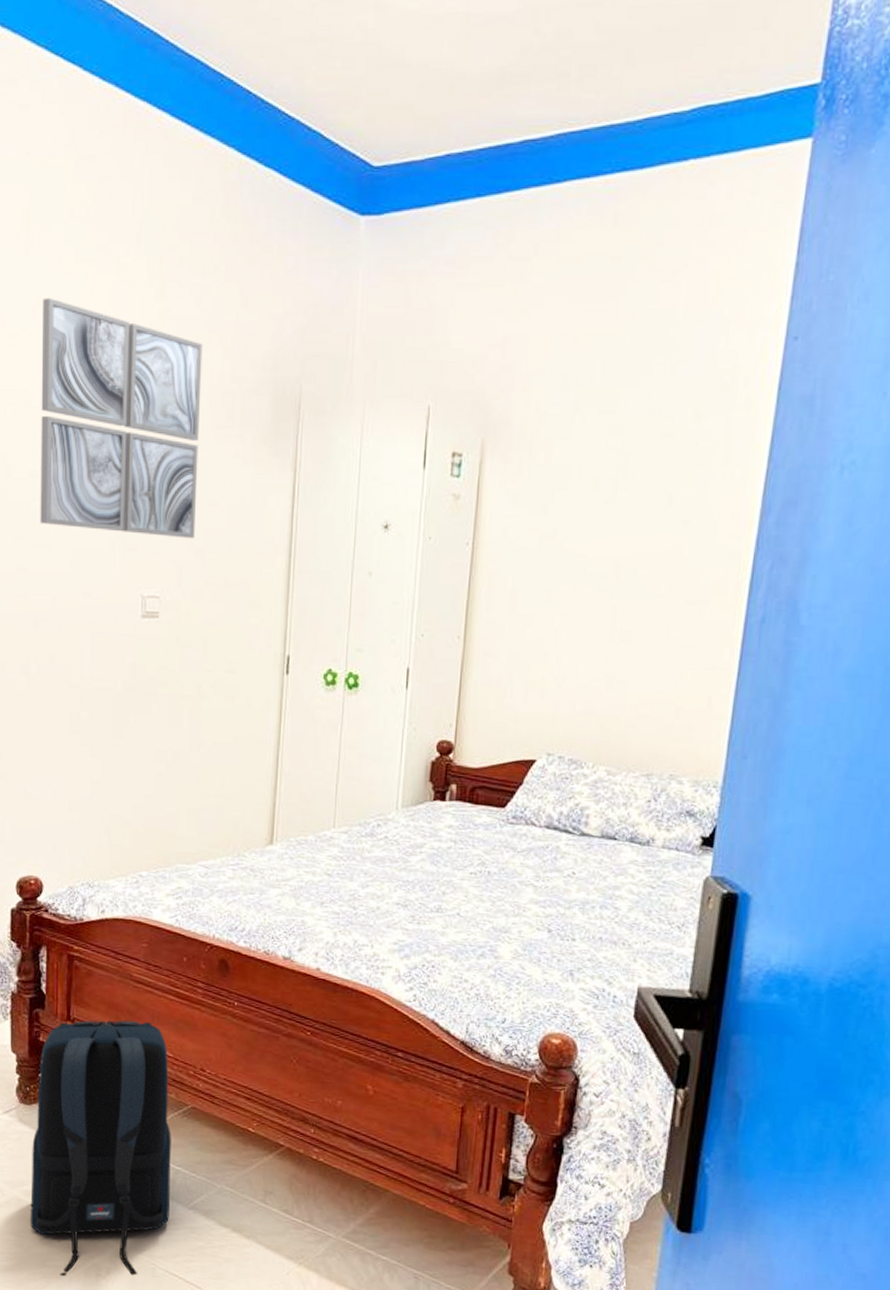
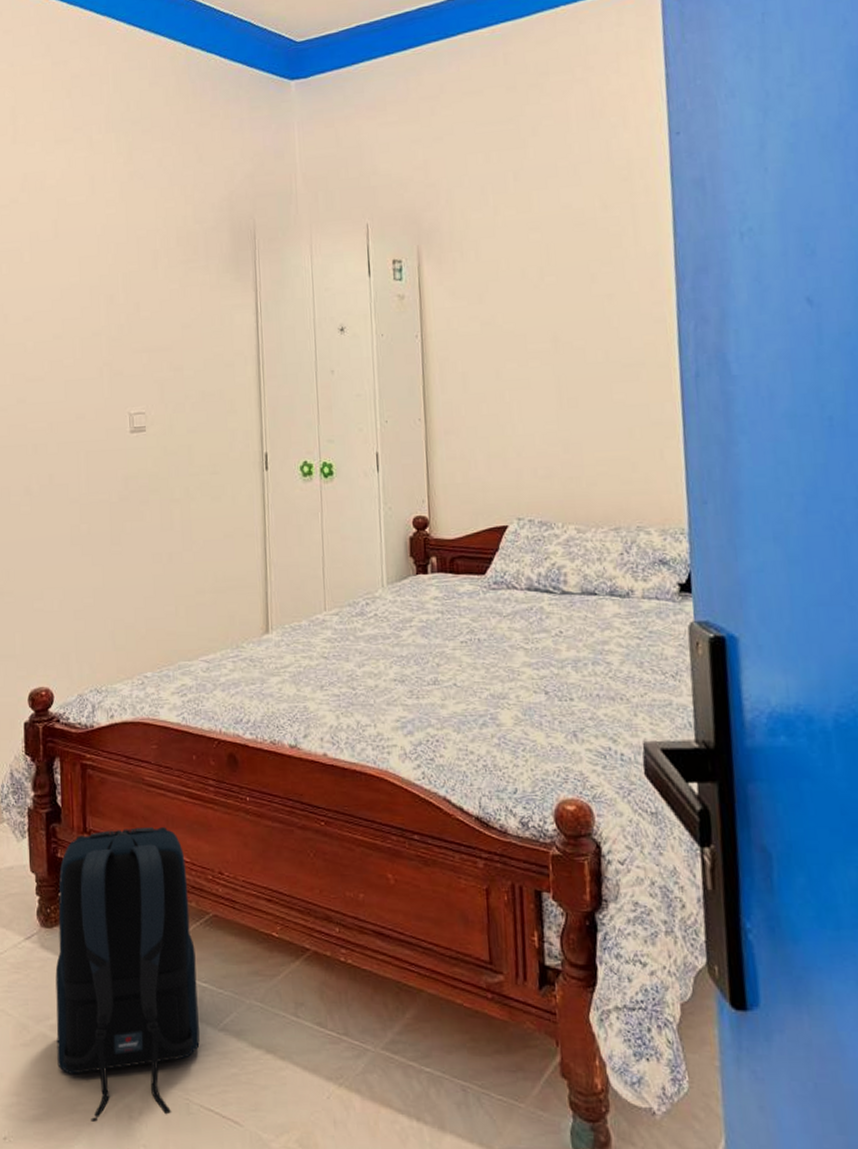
wall art: present [40,298,203,539] -> none [29,174,173,361]

